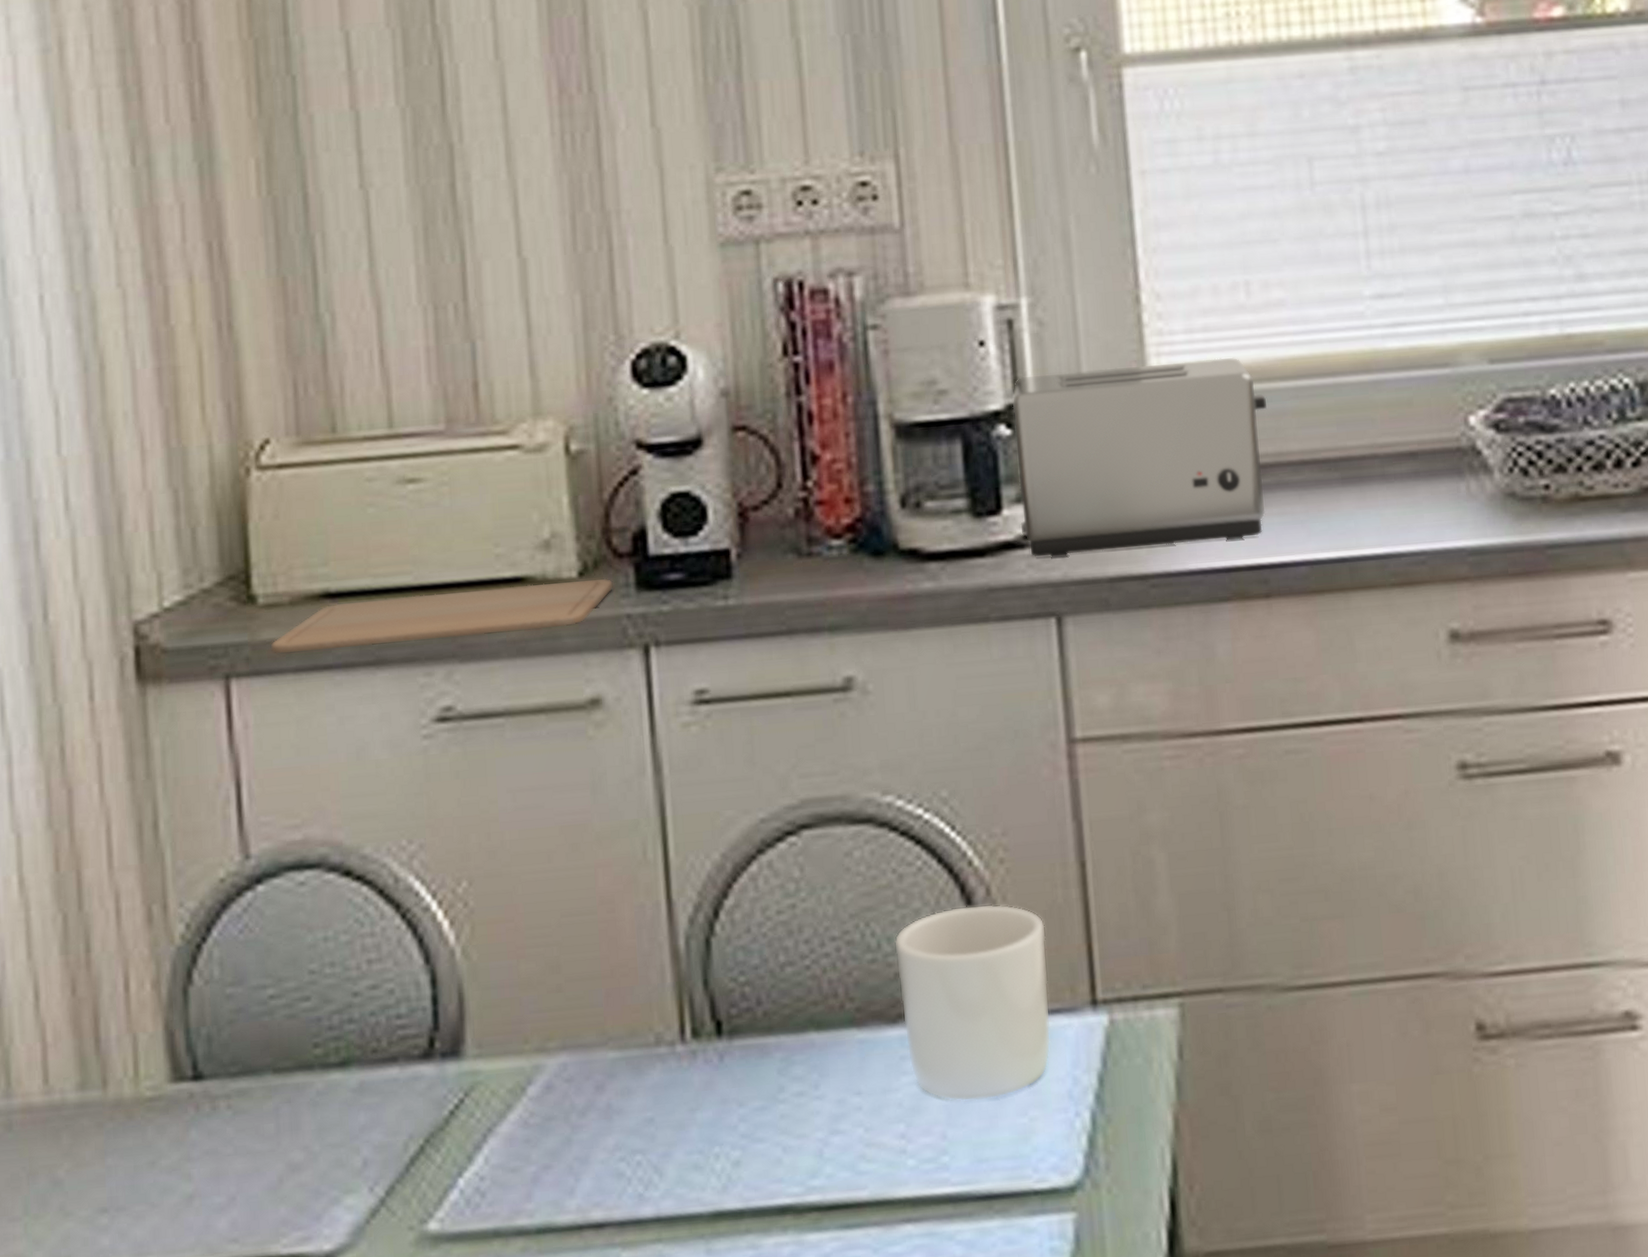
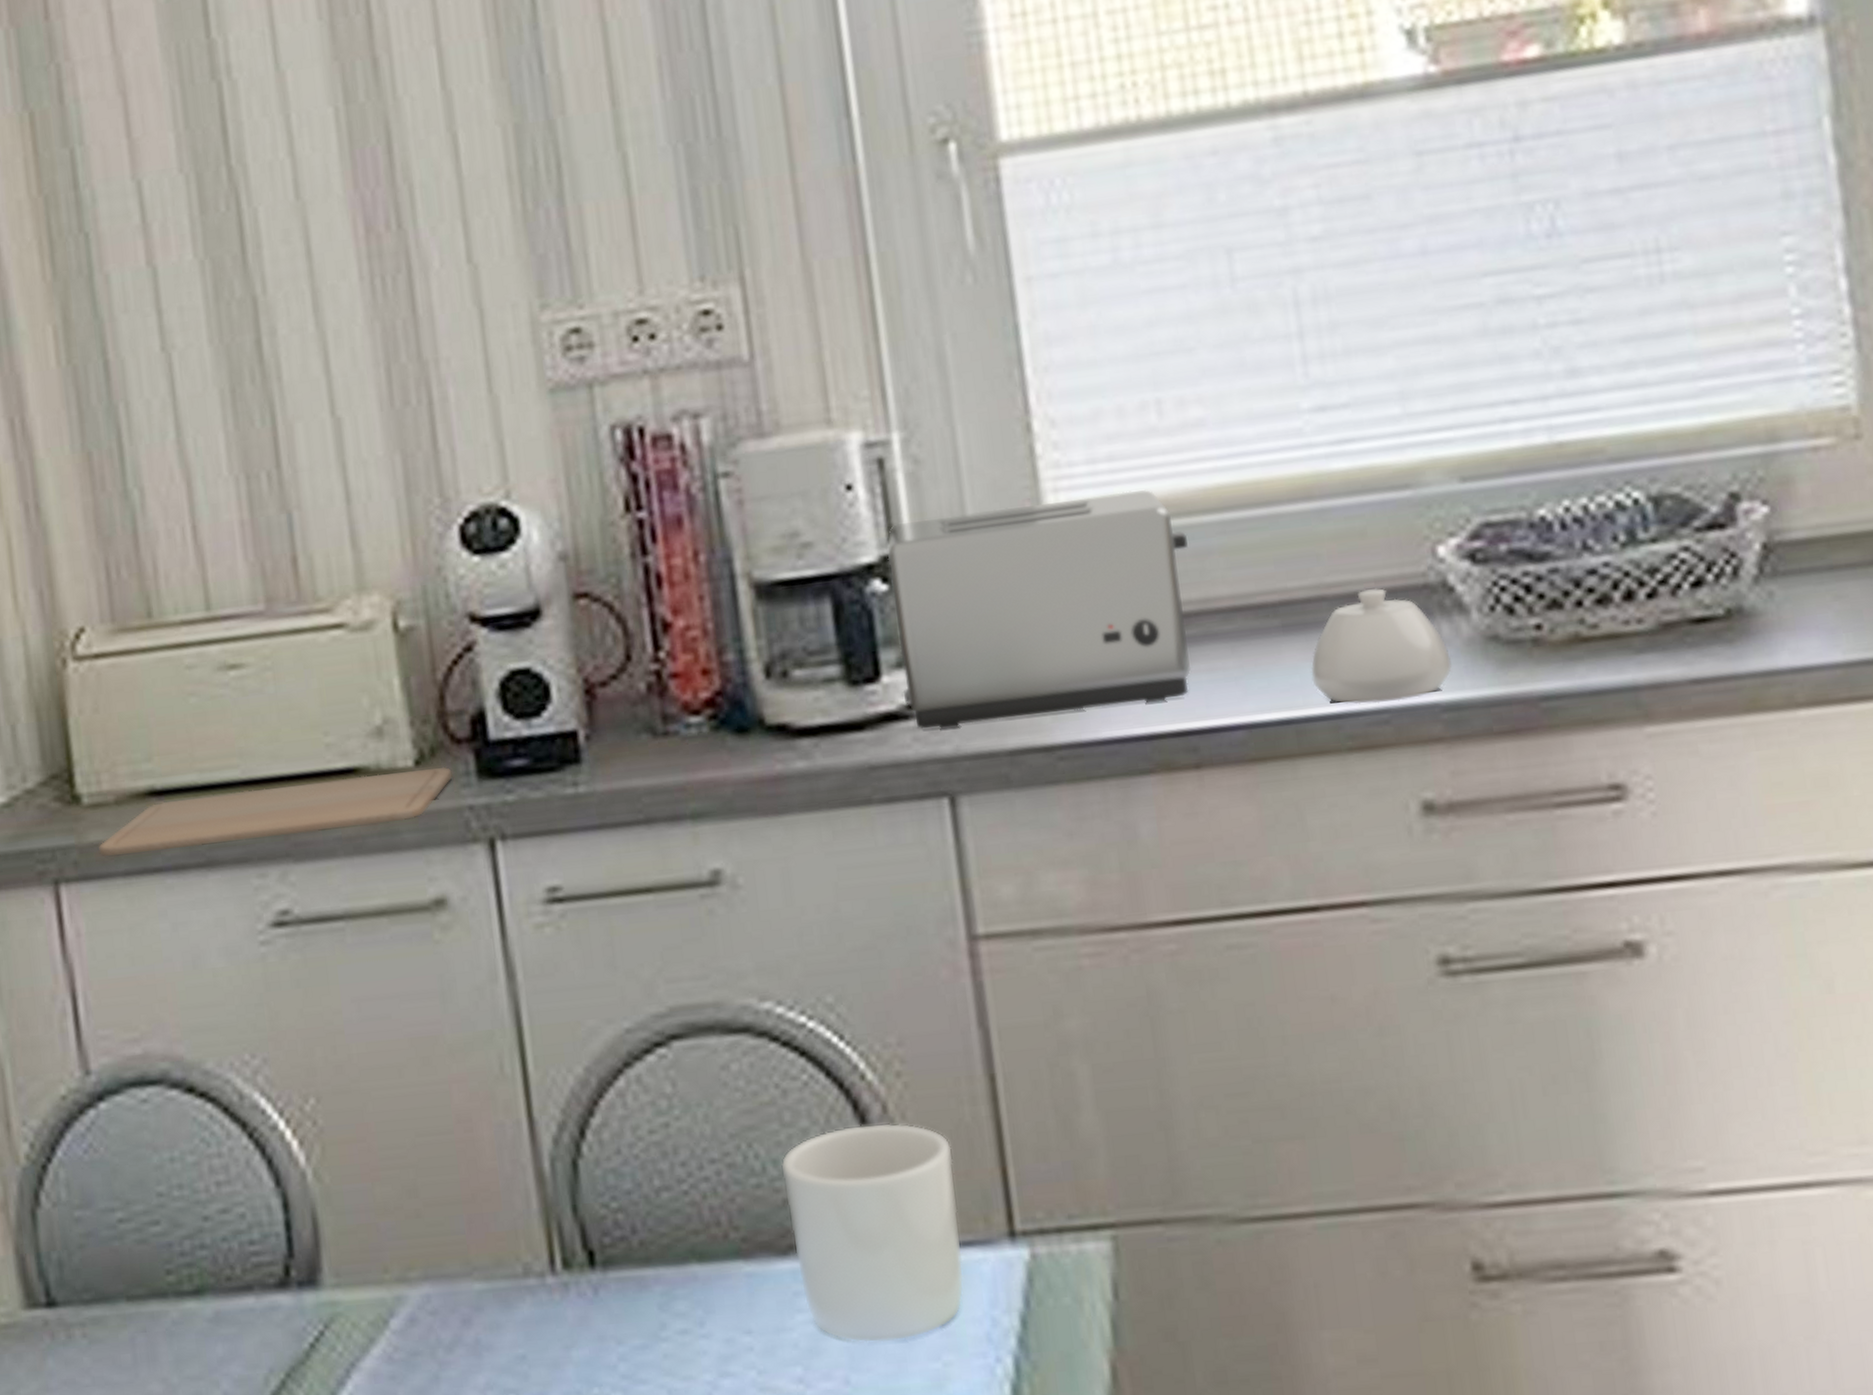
sugar bowl: none [1363,449,1477,547] -> present [1310,587,1452,704]

